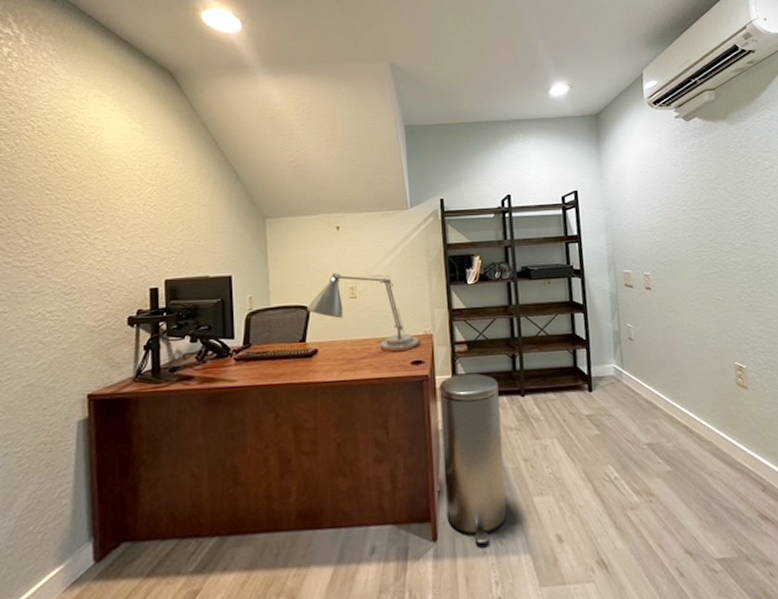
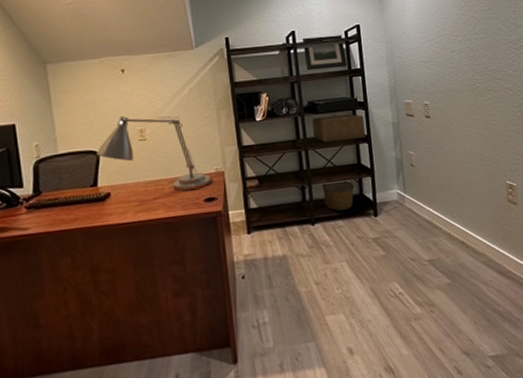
pedal bin: present [439,372,507,544] -> none [233,205,302,362]
picture frame: none [517,200,564,235] -> present [302,35,347,71]
decorative box: none [525,282,581,311] -> present [312,114,366,143]
basket: none [534,350,568,384] -> present [322,180,355,212]

